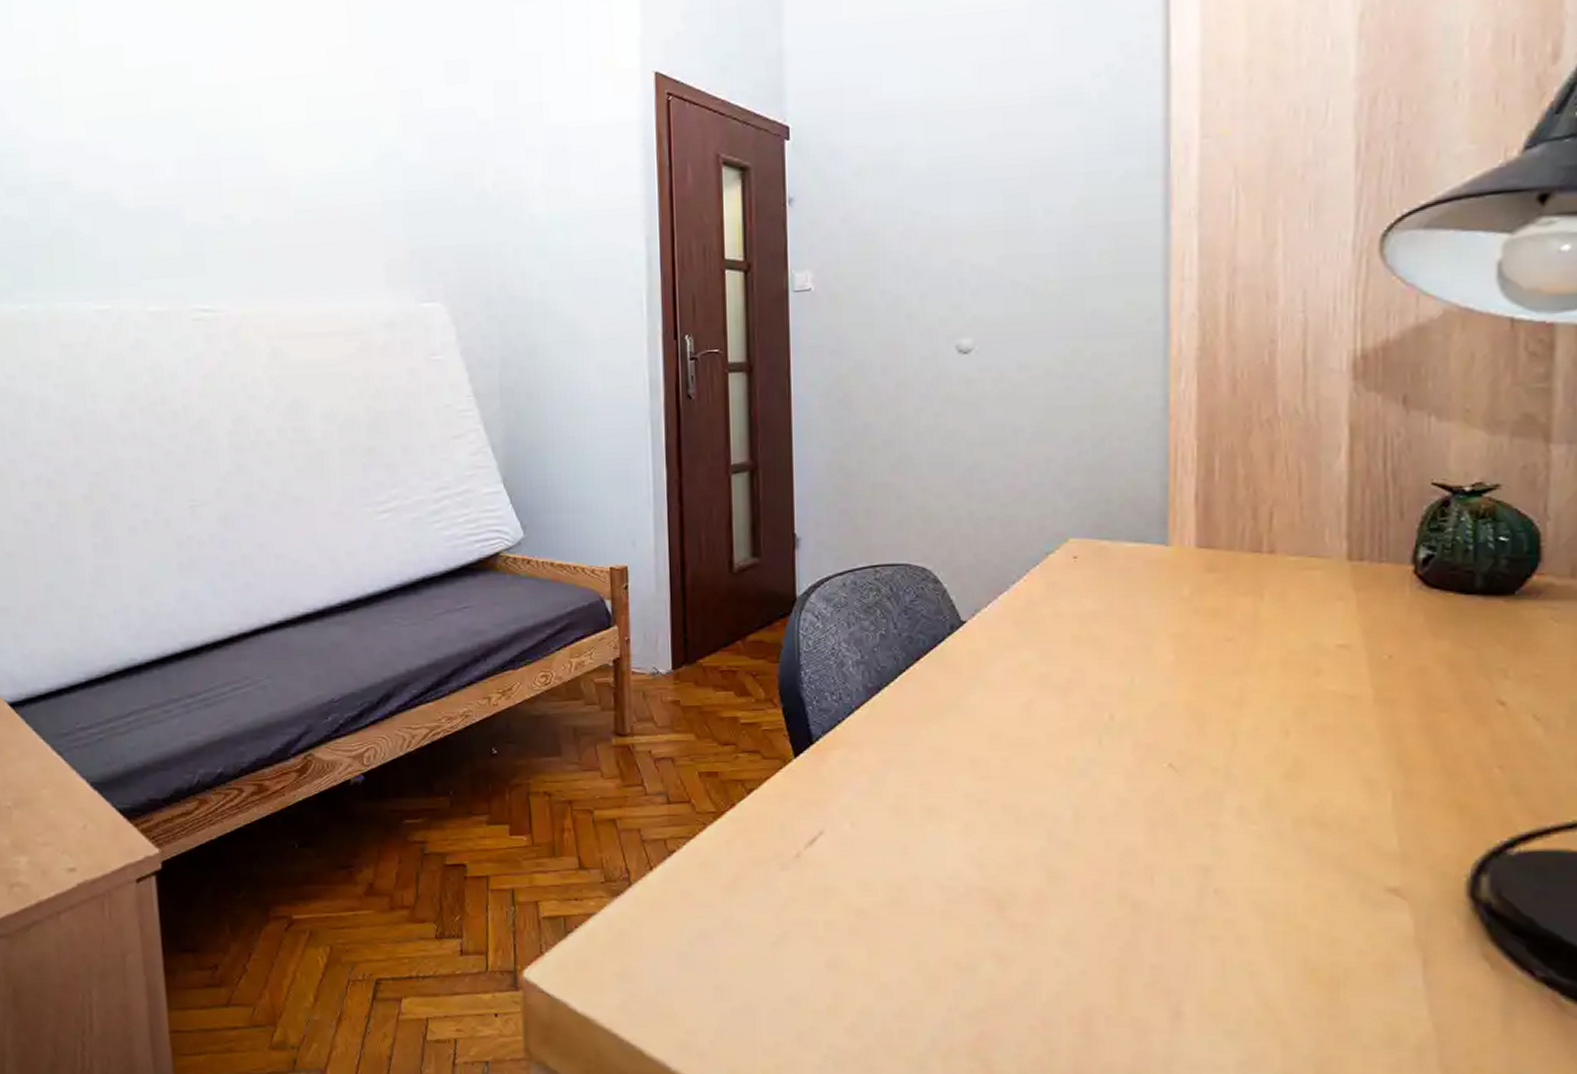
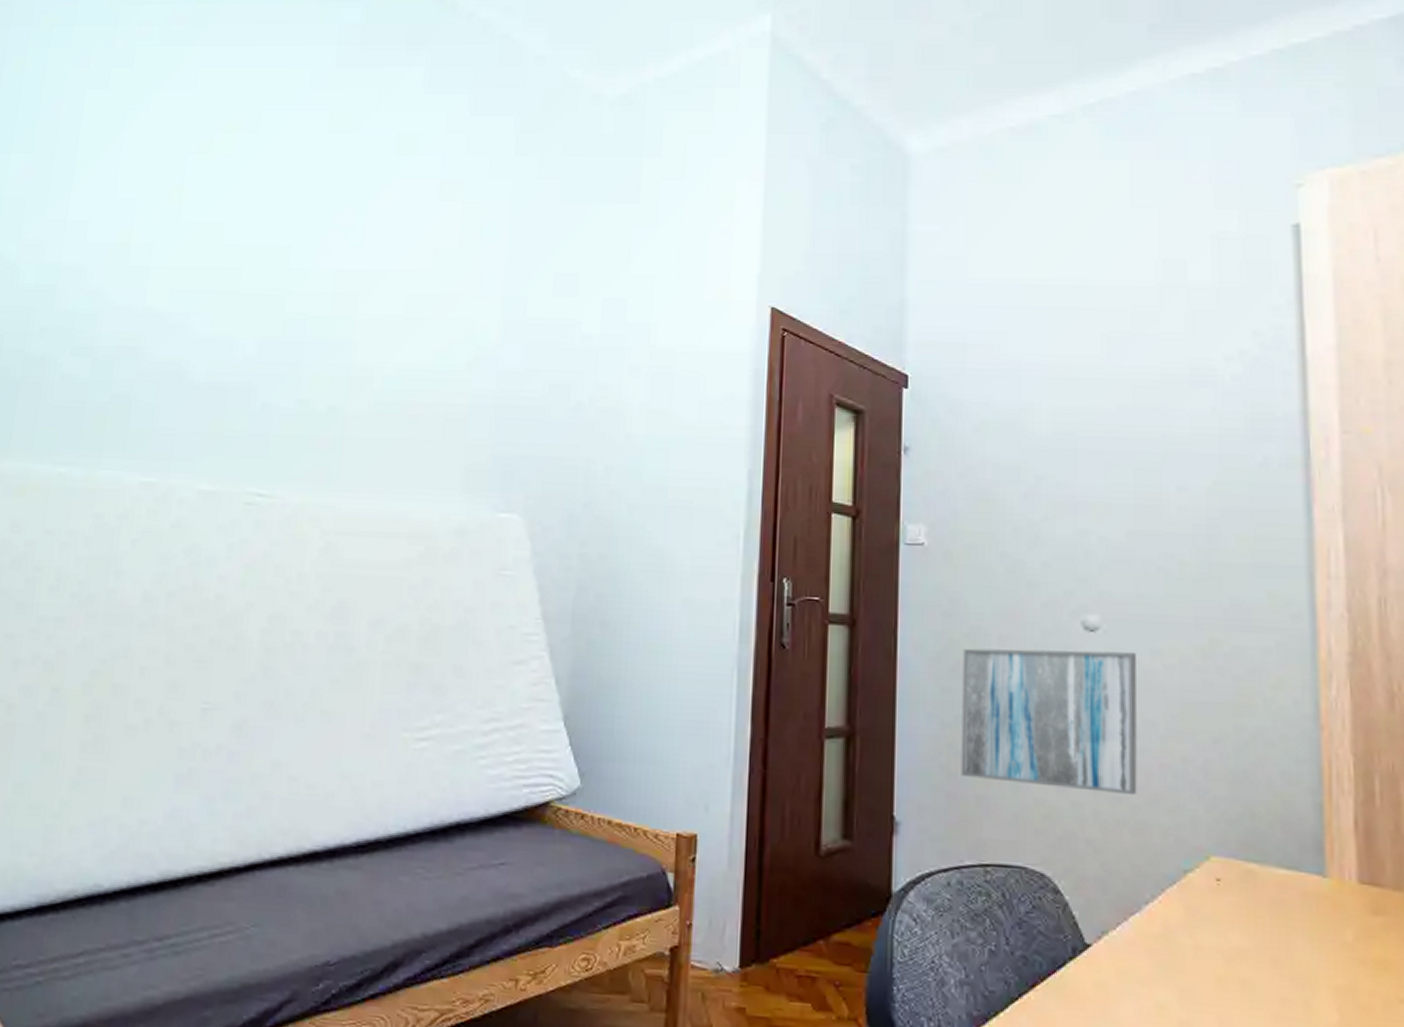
wall art: none [850,369,1006,495] -> present [961,648,1137,796]

